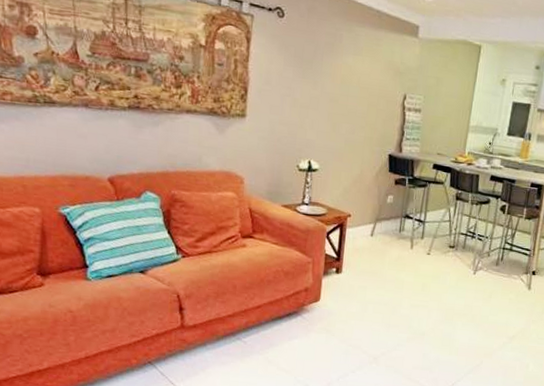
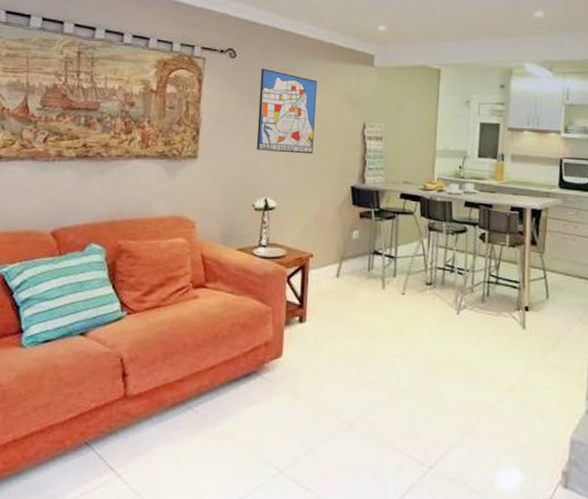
wall art: none [301,30,363,121] -> present [256,68,318,154]

